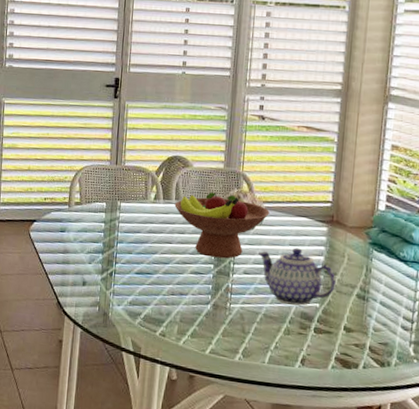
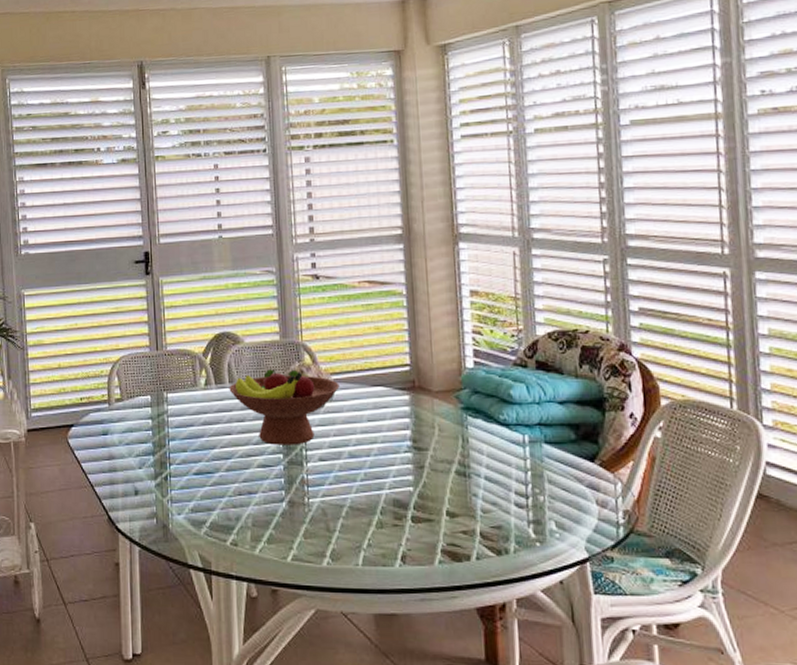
teapot: present [258,248,336,306] -> none [333,423,429,492]

